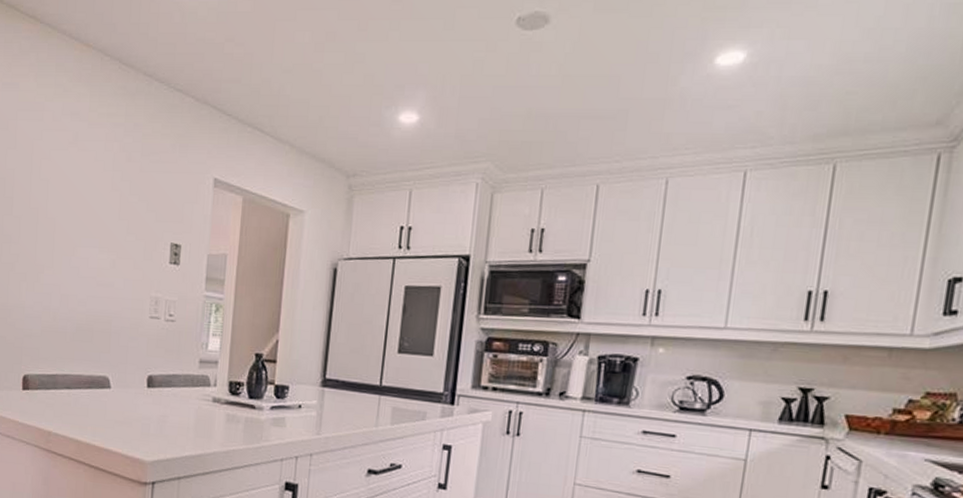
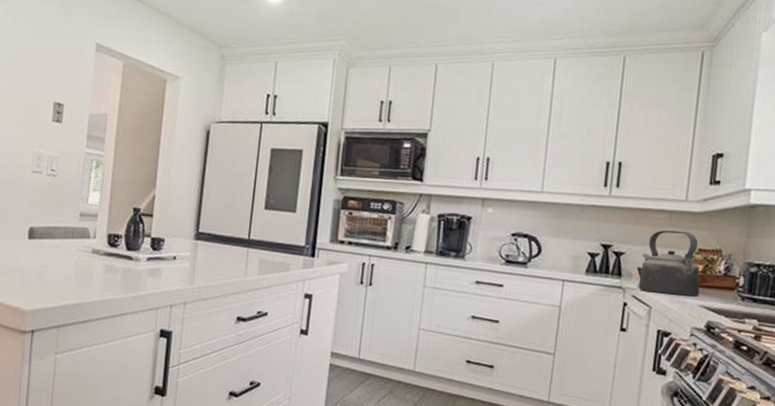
kettle: none [845,370,927,450] -> present [638,230,700,297]

